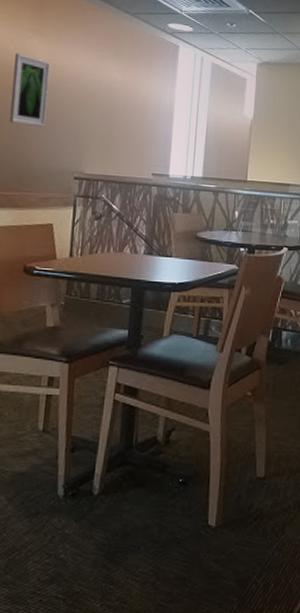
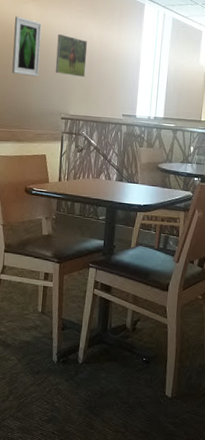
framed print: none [66,77,109,128] -> present [55,34,87,77]

